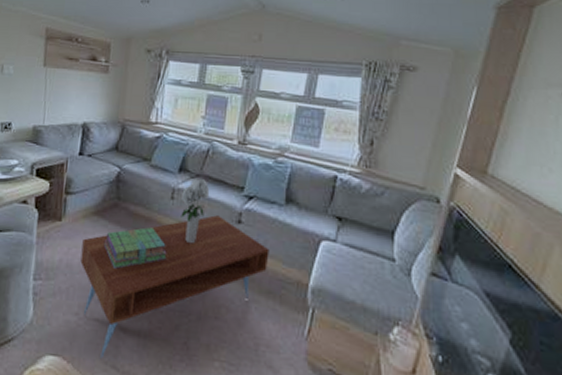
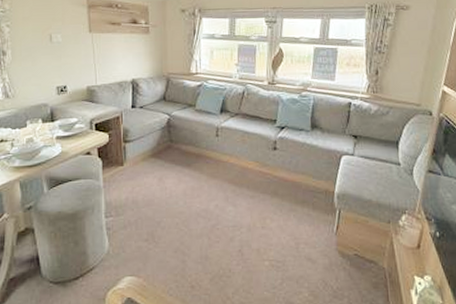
coffee table: present [80,215,270,360] -> none [144,145,302,274]
stack of books: present [103,227,167,269] -> none [162,162,218,199]
bouquet: present [180,179,210,244] -> none [225,117,248,172]

